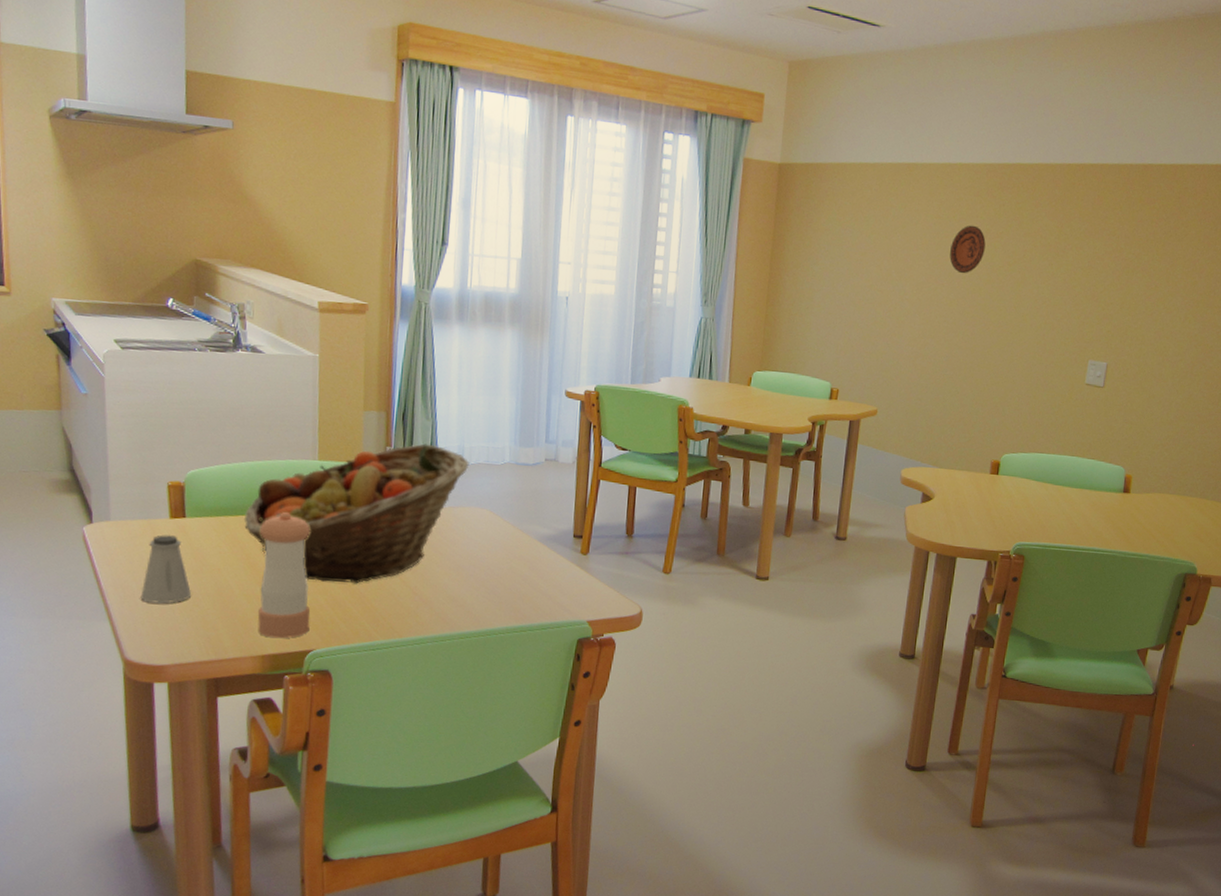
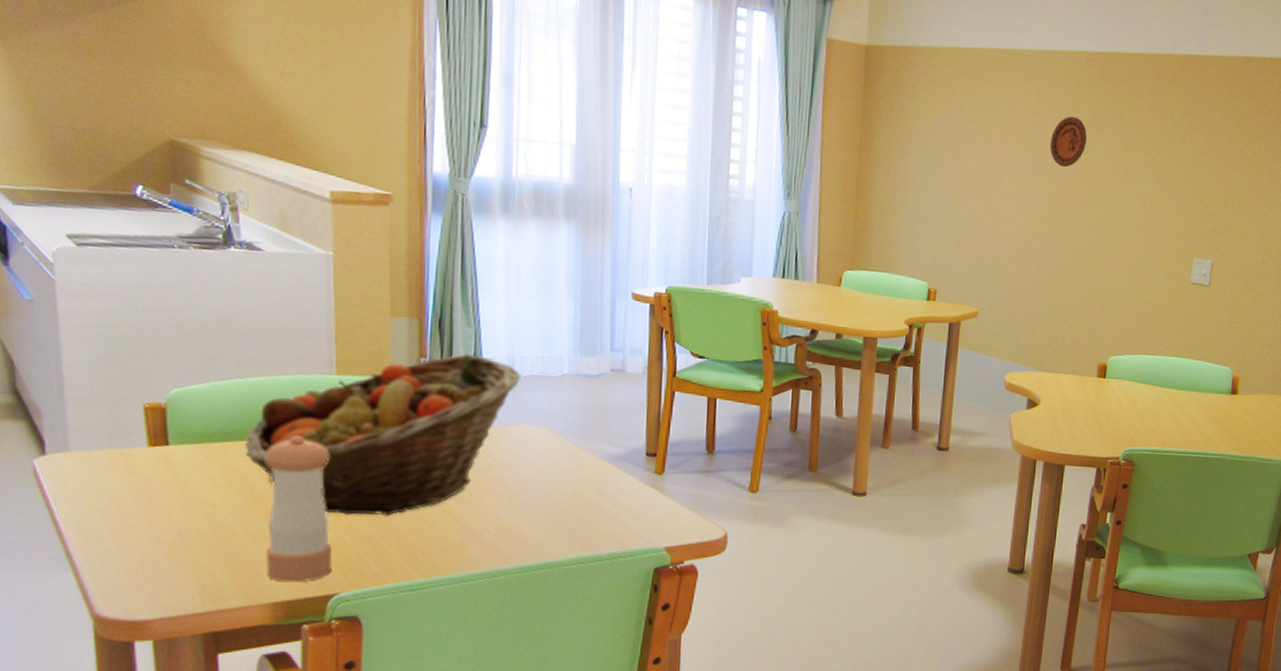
saltshaker: present [140,535,191,604] -> none [113,466,179,548]

